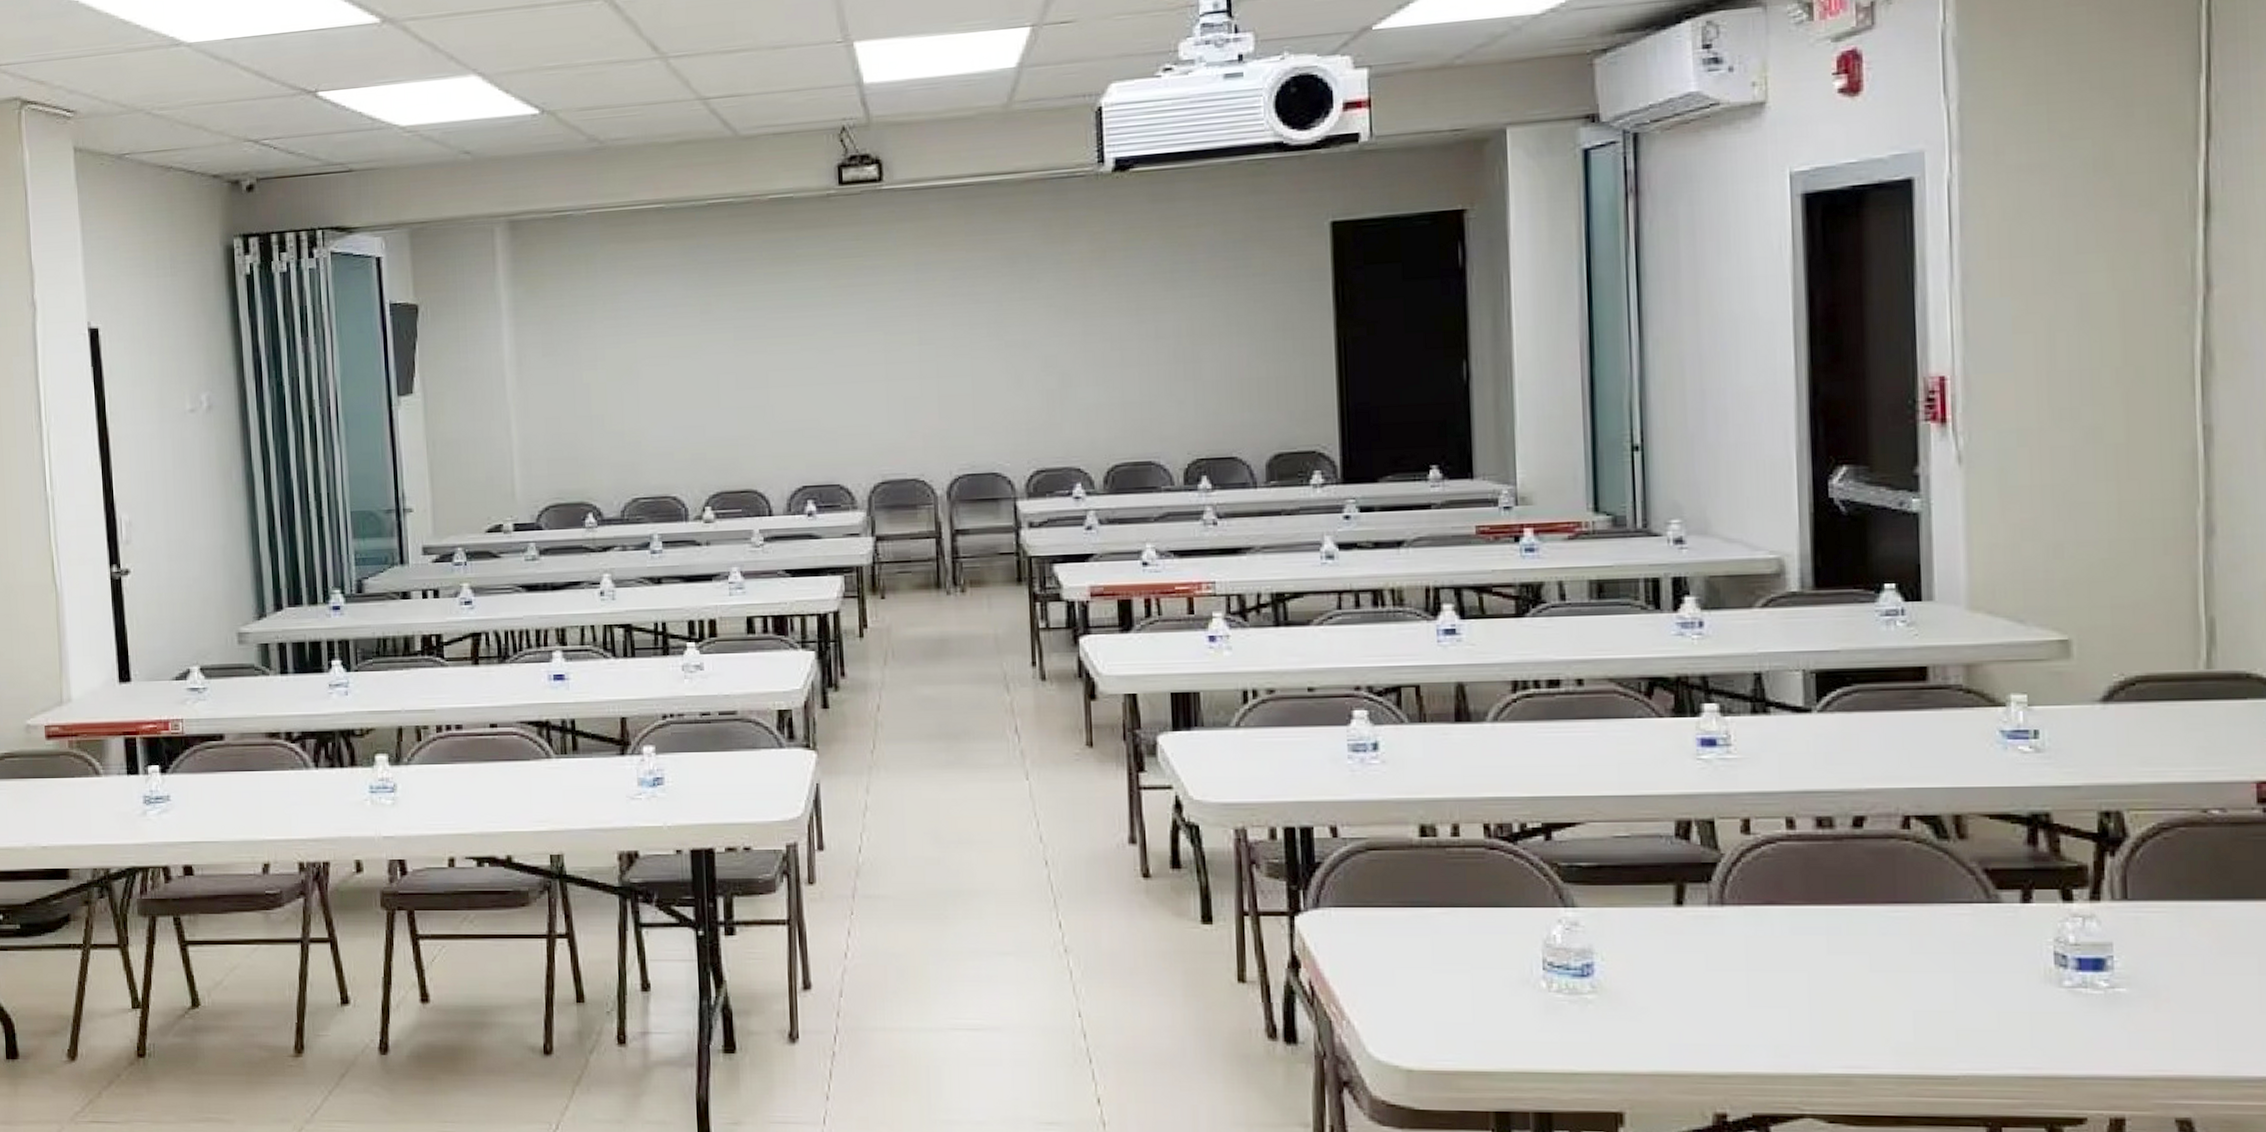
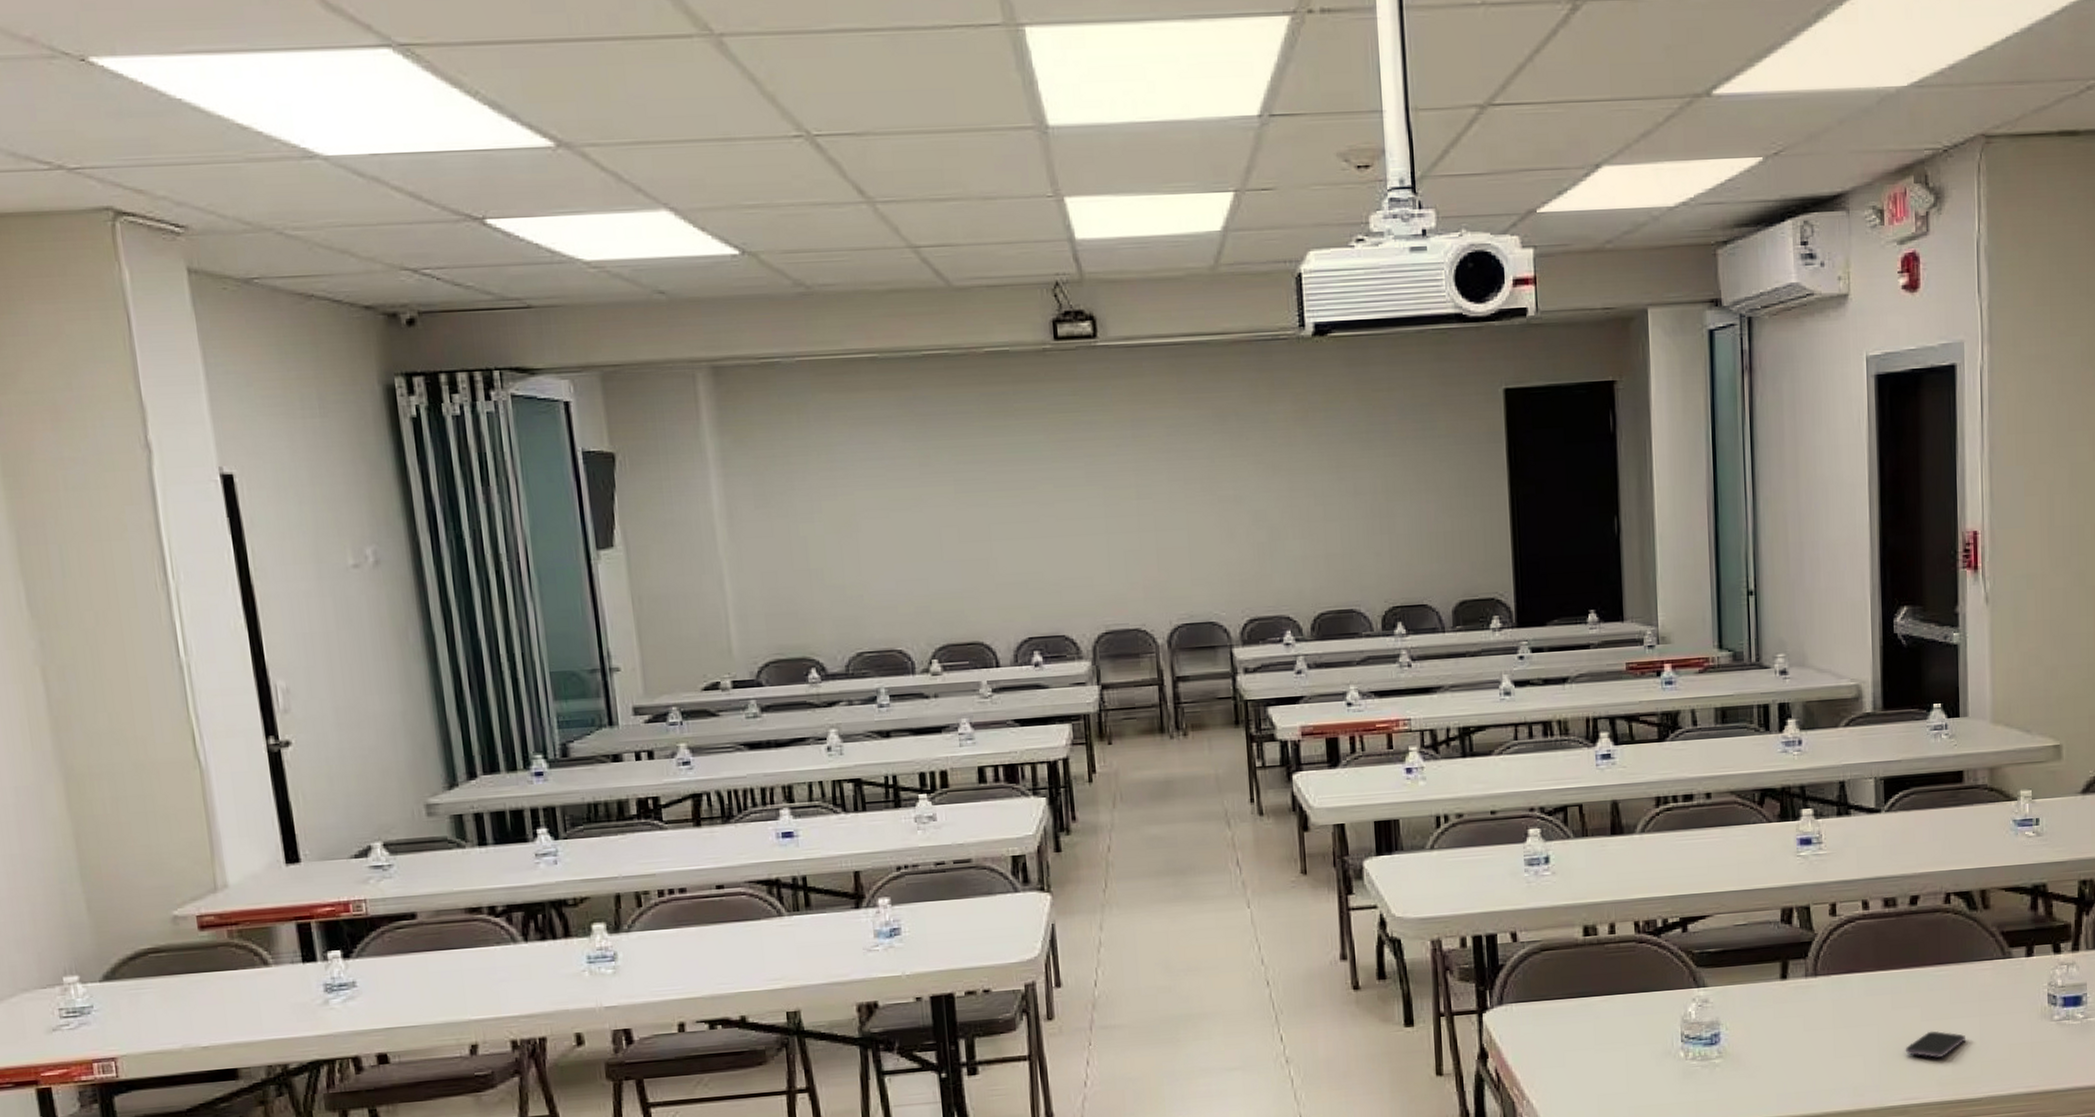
smartphone: none [1846,985,1933,1021] -> present [1905,1031,1965,1058]

